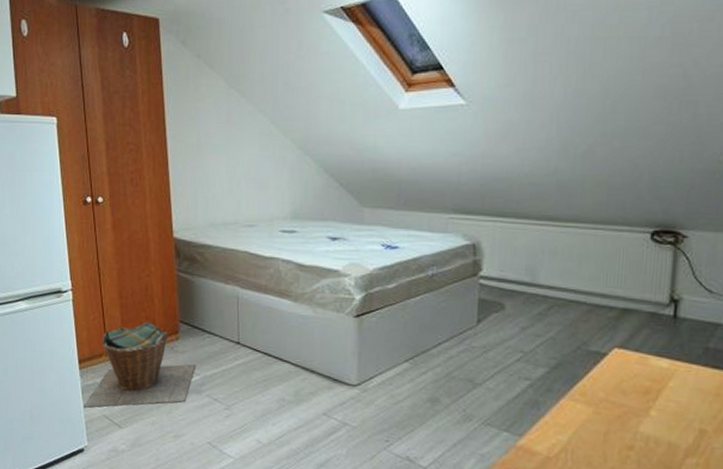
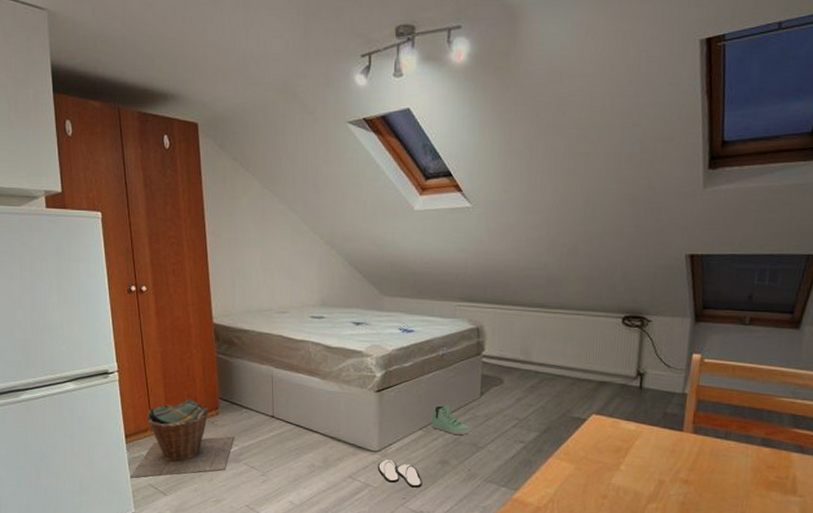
slippers: none [356,395,409,429] -> present [377,460,422,488]
sneaker: none [419,333,468,369] -> present [431,404,472,435]

